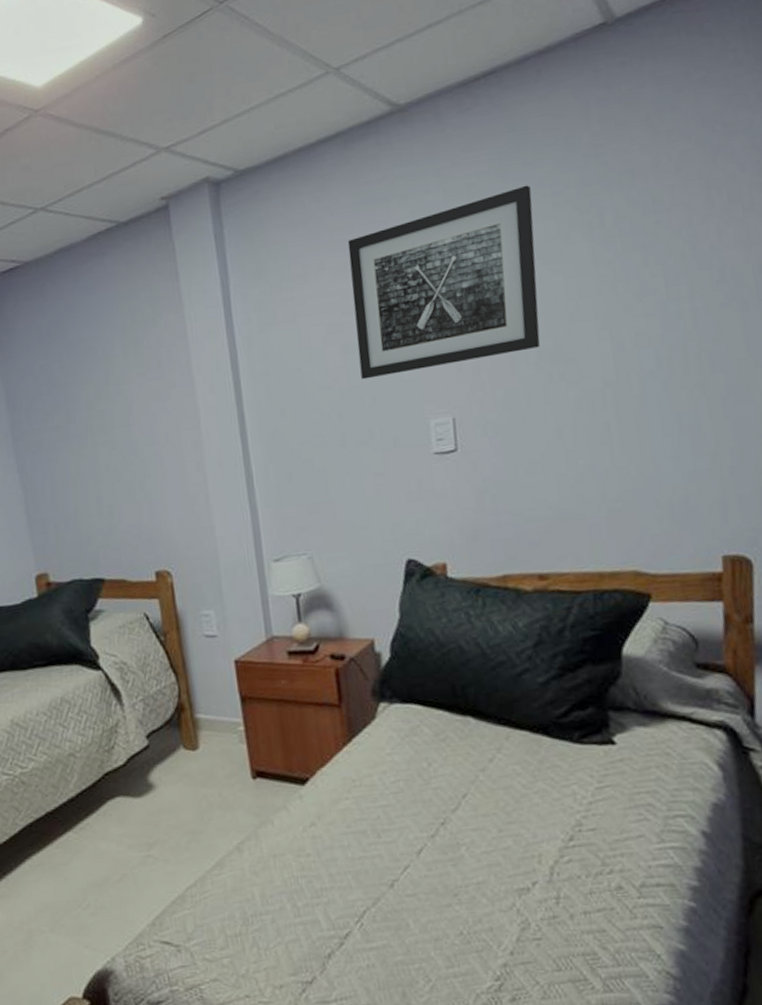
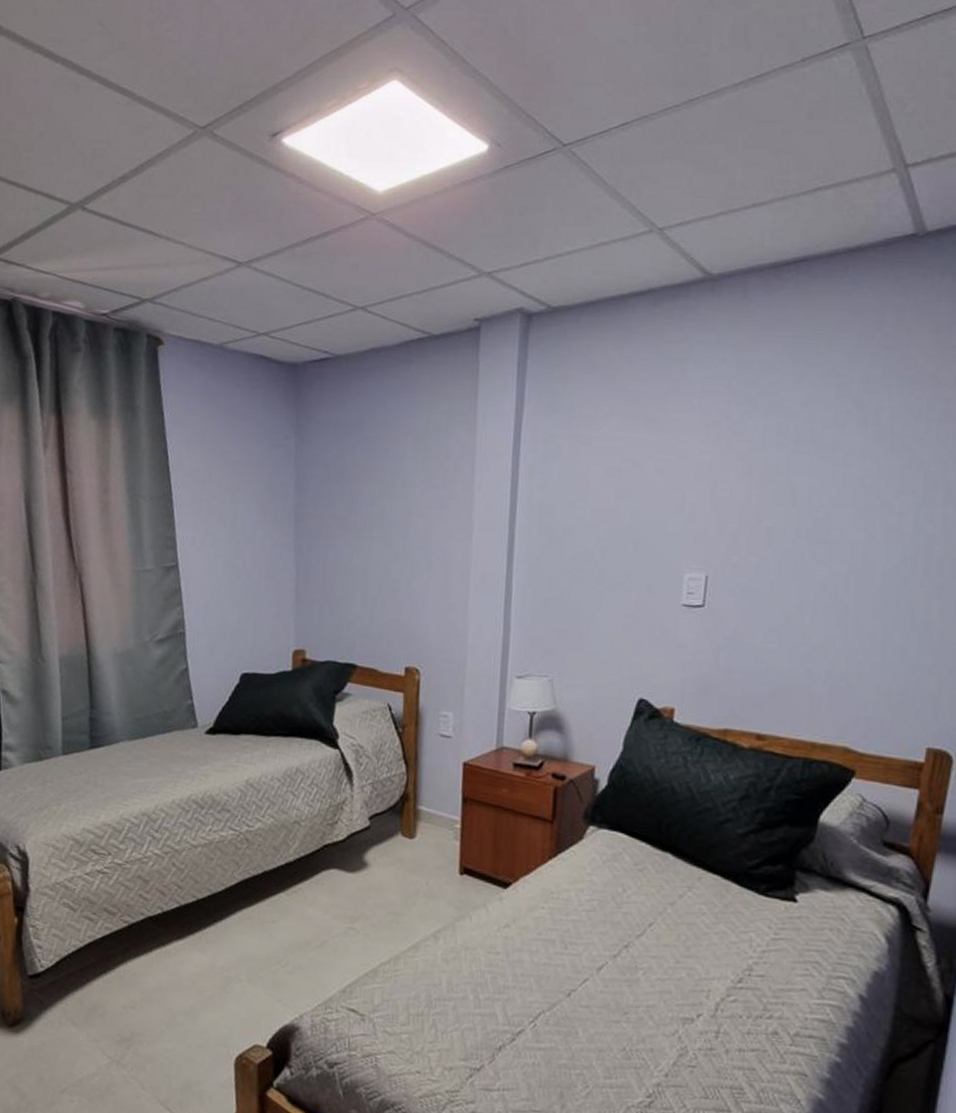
wall art: present [347,185,540,380] -> none [629,372,818,526]

